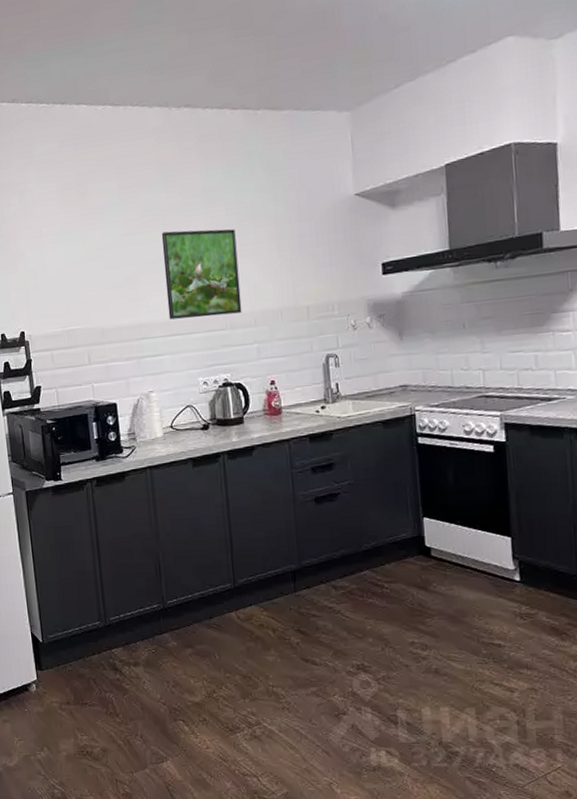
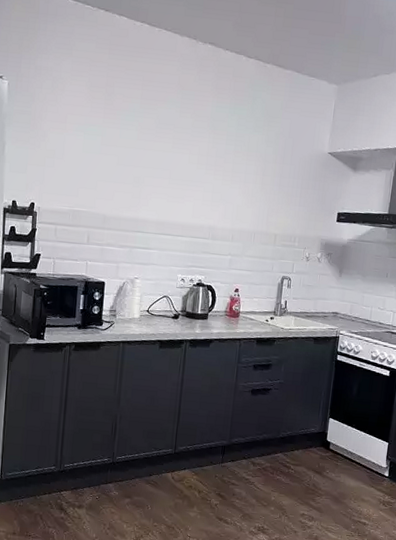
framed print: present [161,229,242,320] -> none [163,145,231,228]

